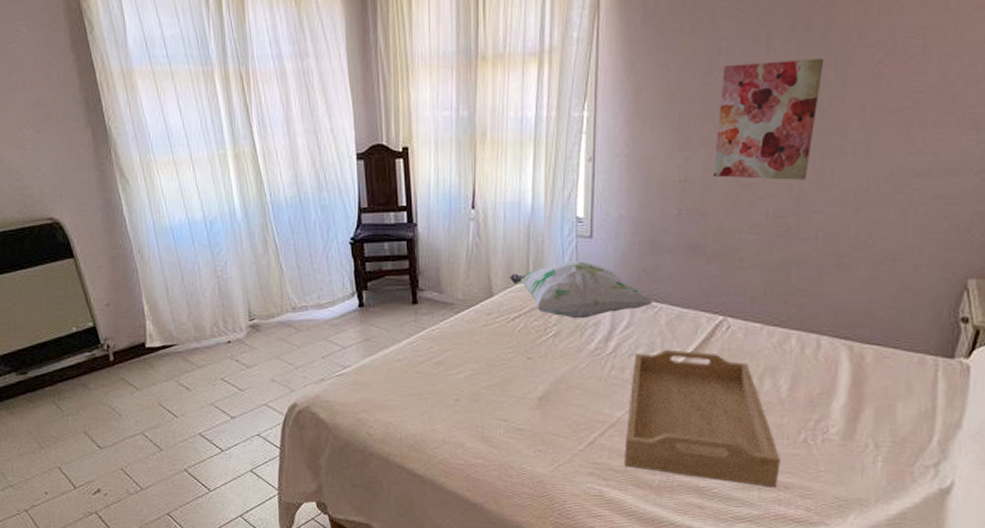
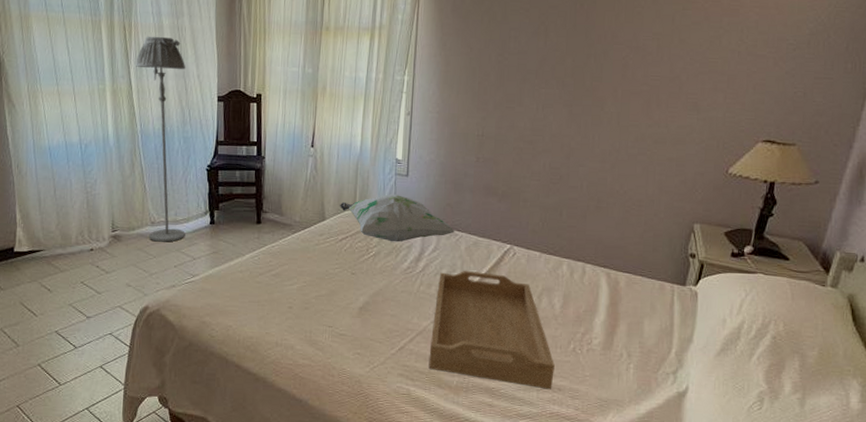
floor lamp: none [257,84,332,330] -> present [135,36,186,242]
wall art: present [712,58,825,180] -> none [503,49,587,141]

